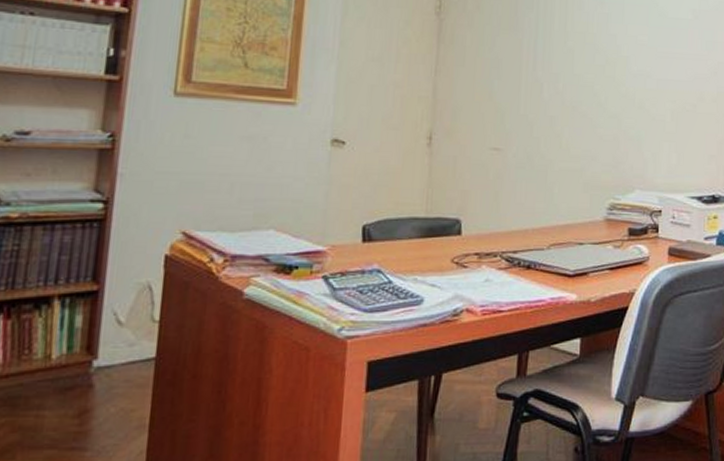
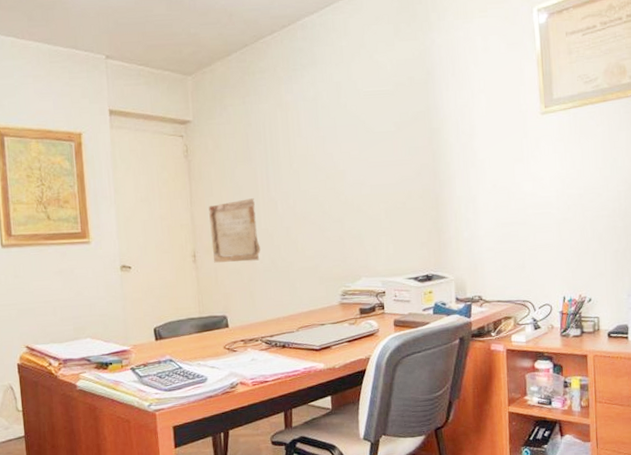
stone plaque: none [454,75,516,154] -> present [209,198,261,263]

